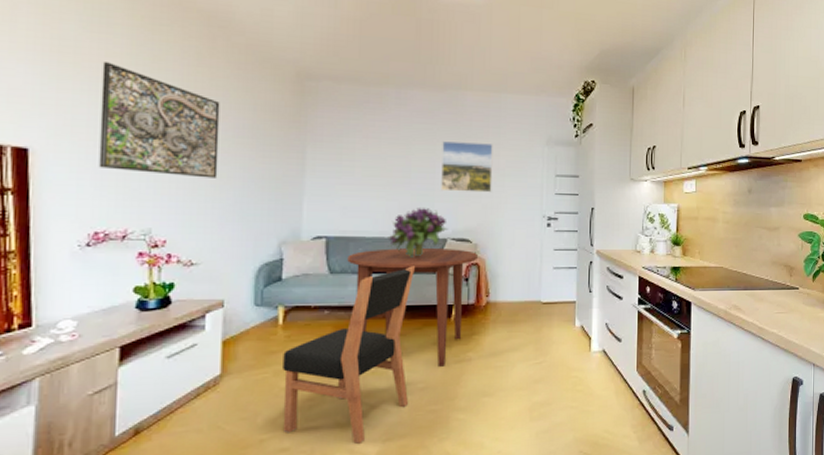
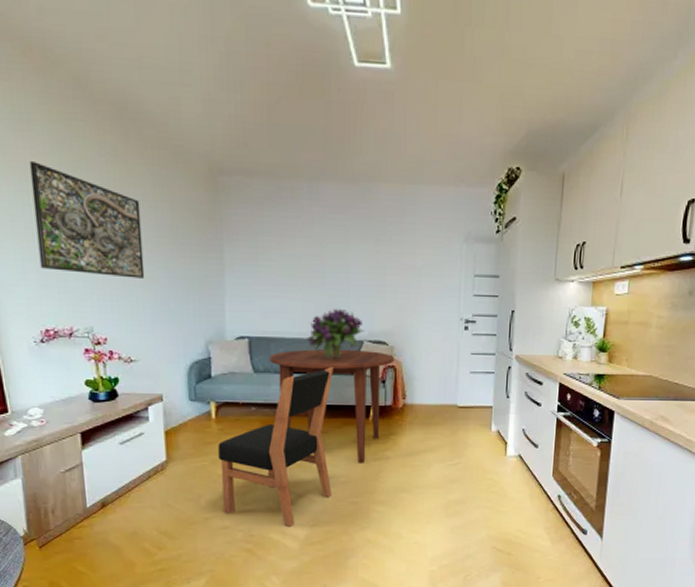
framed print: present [441,141,493,193] -> none [356,239,409,294]

